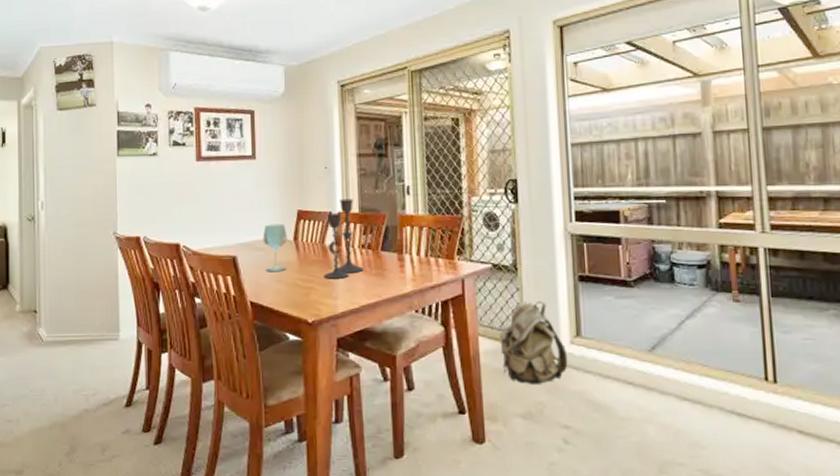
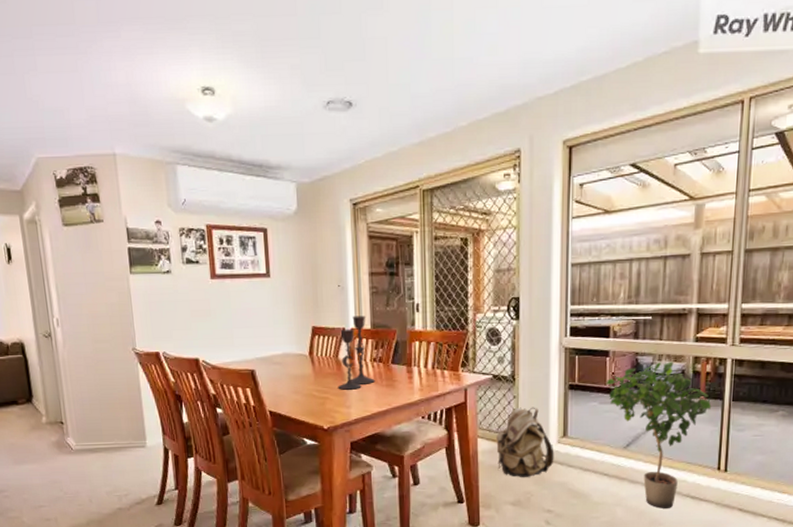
wine glass: present [262,224,288,272] -> none [279,339,303,385]
potted plant: none [620,250,748,428] -> present [606,362,712,509]

